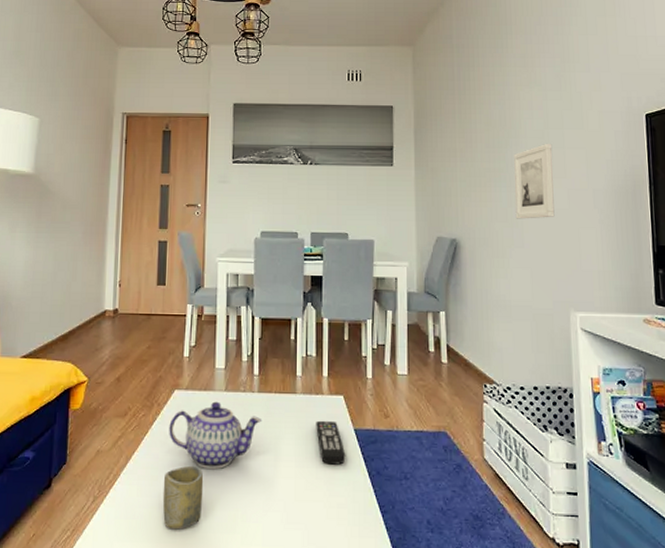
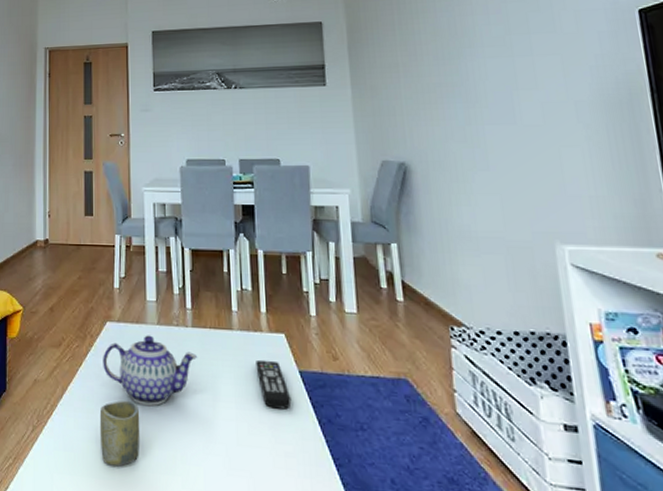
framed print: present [514,143,555,219] -> none [469,50,526,138]

